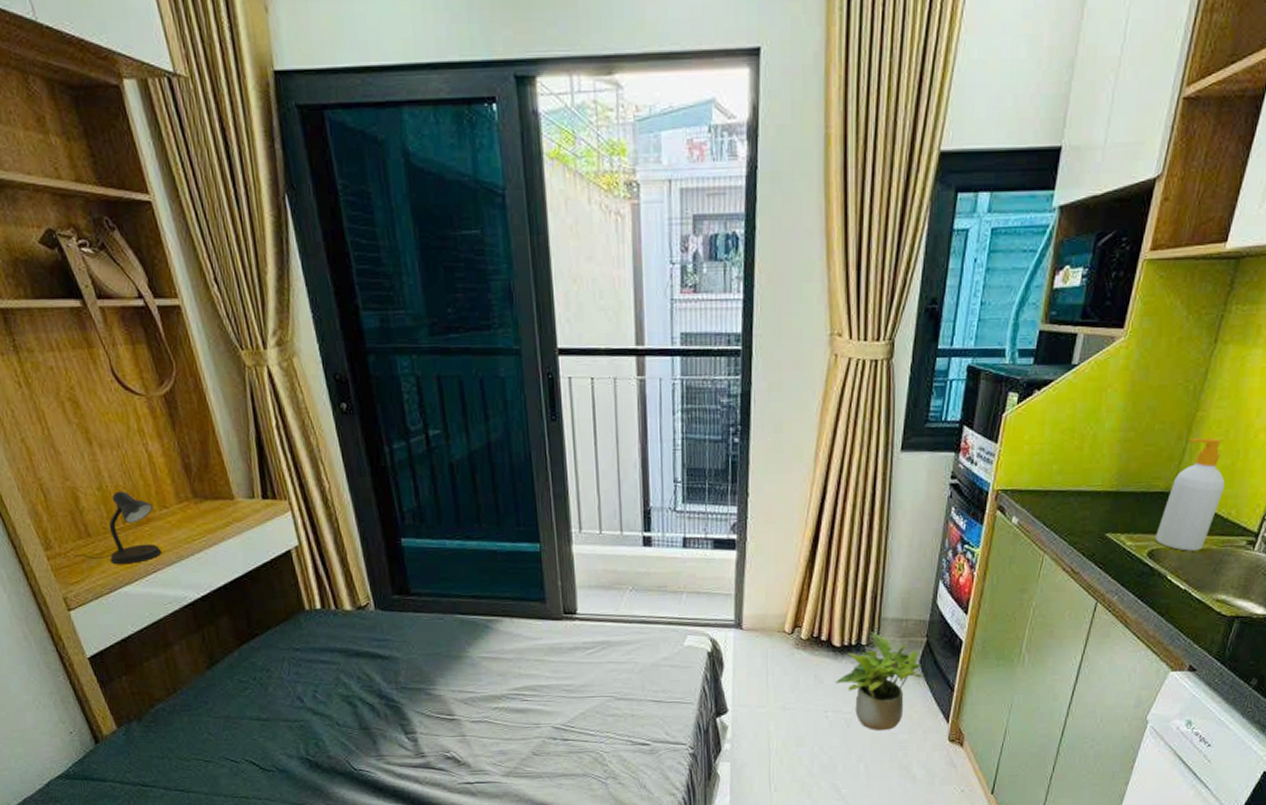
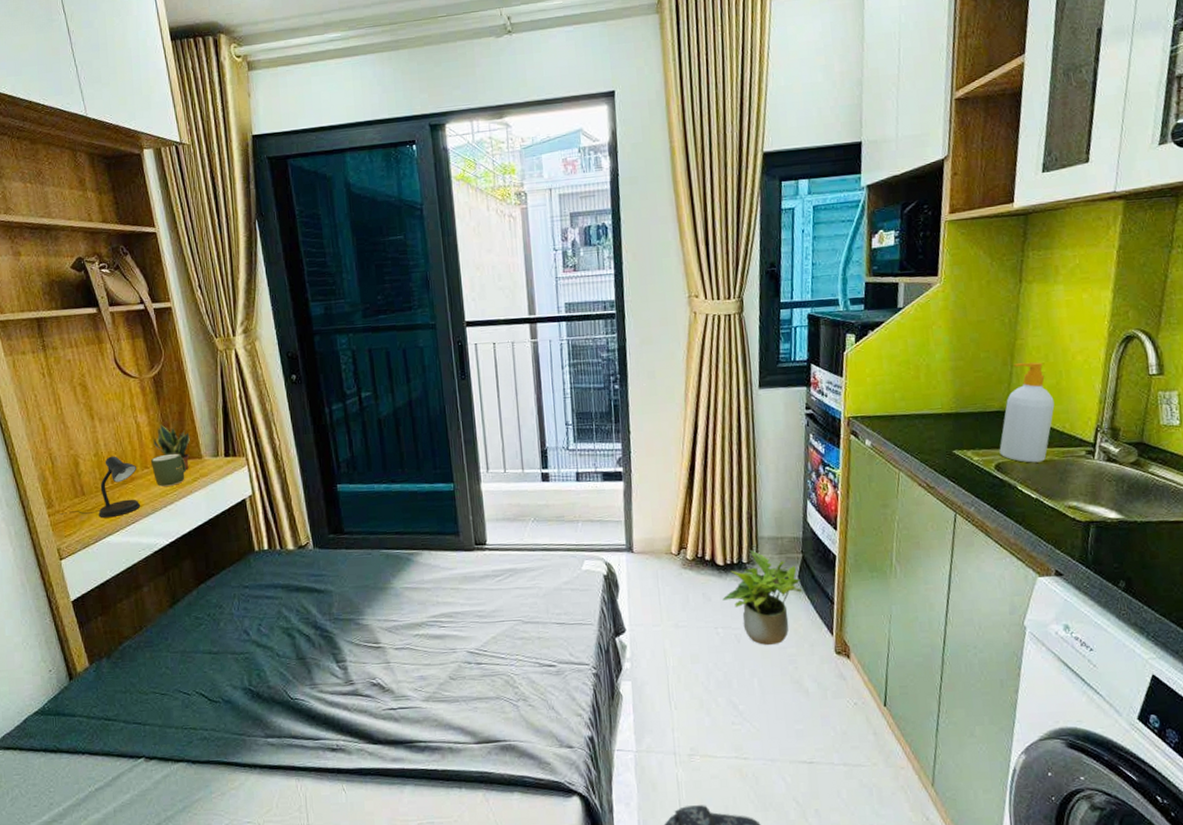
mug: none [169,491,216,532] -> present [150,453,187,488]
potted plant: none [170,454,218,513] -> present [152,423,190,471]

